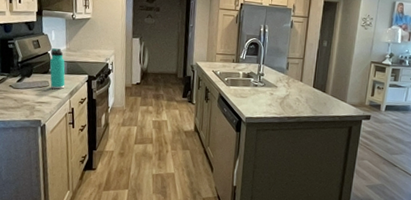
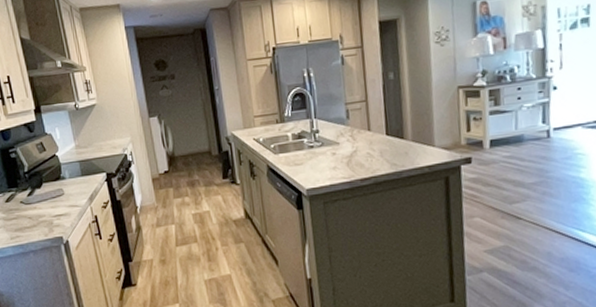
thermos bottle: present [50,48,65,89] -> none [58,148,82,197]

